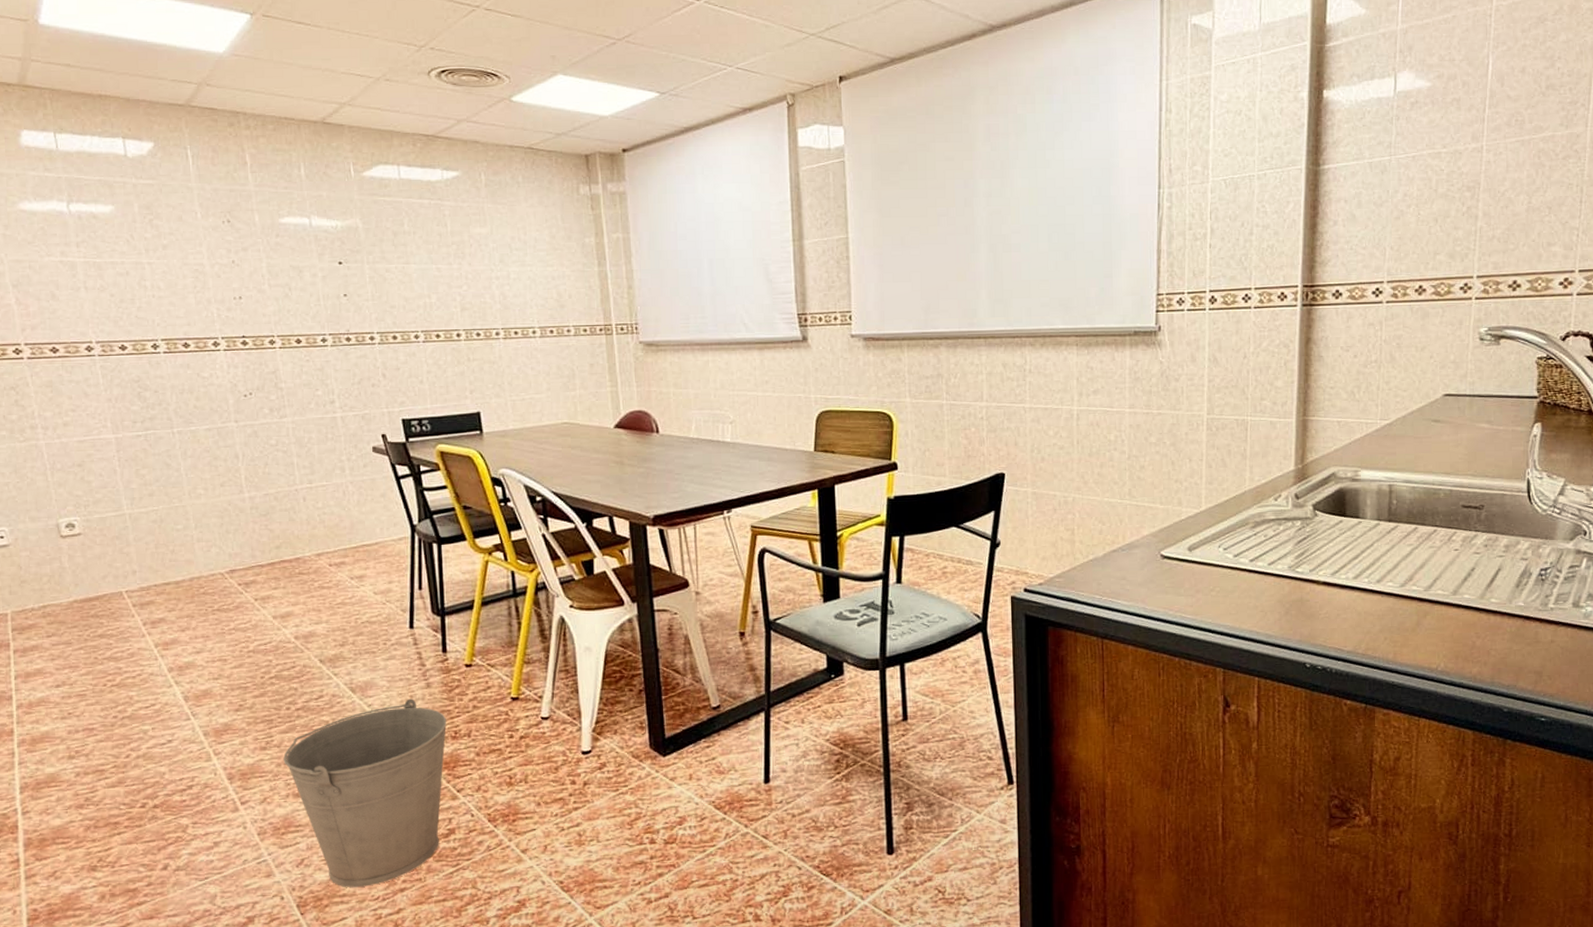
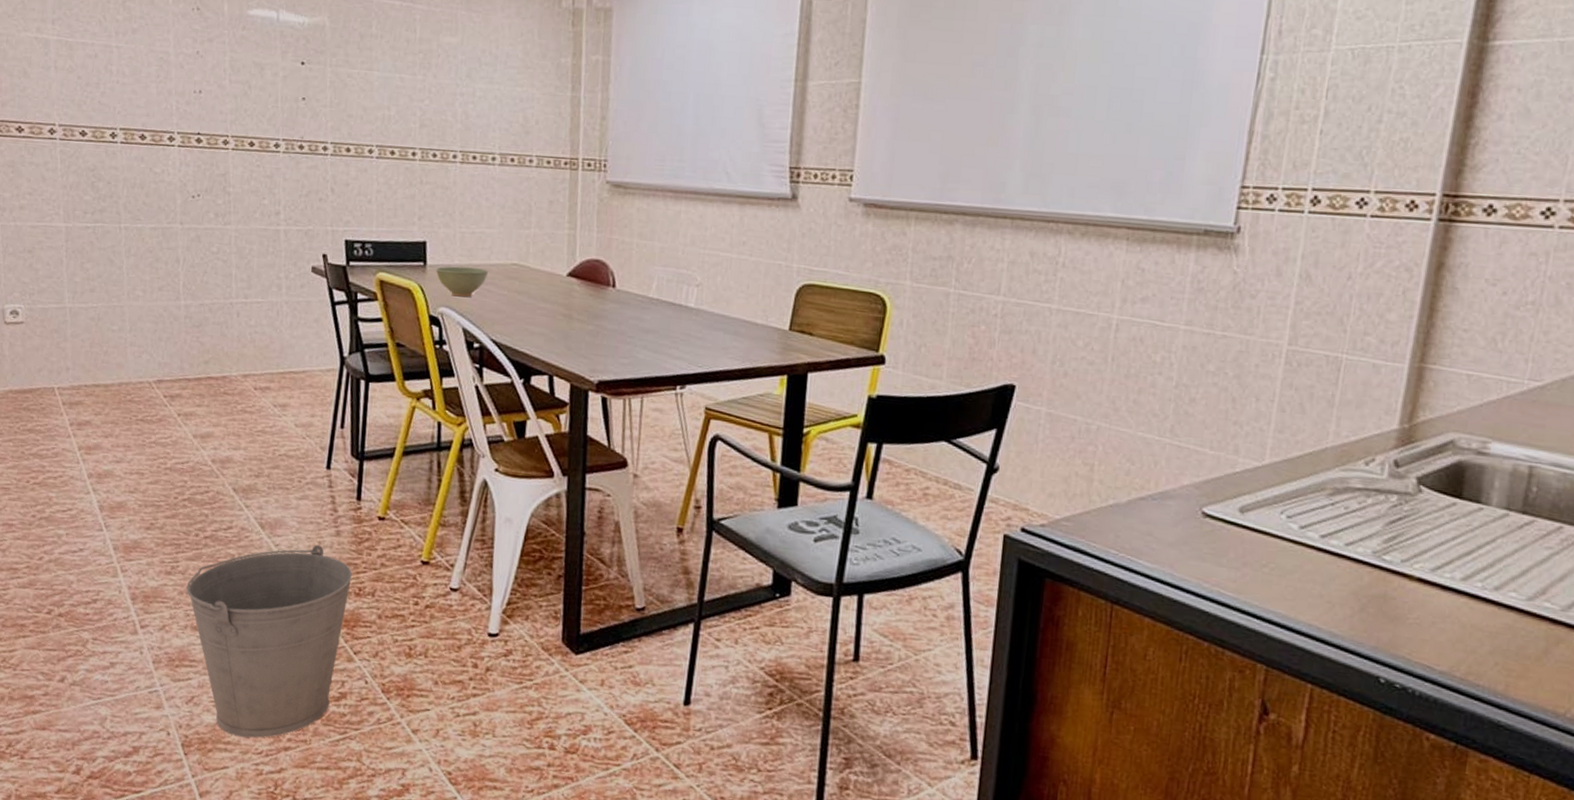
bowl: none [492,430,542,458] -> present [435,266,489,297]

